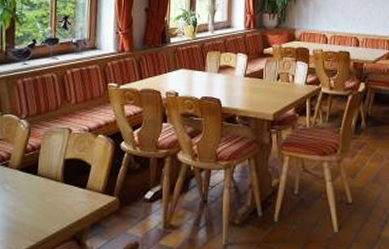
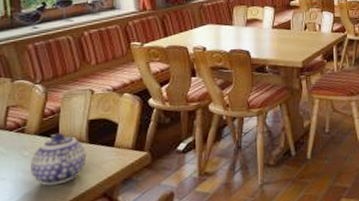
teapot: none [10,170,61,222] -> present [31,133,87,186]

